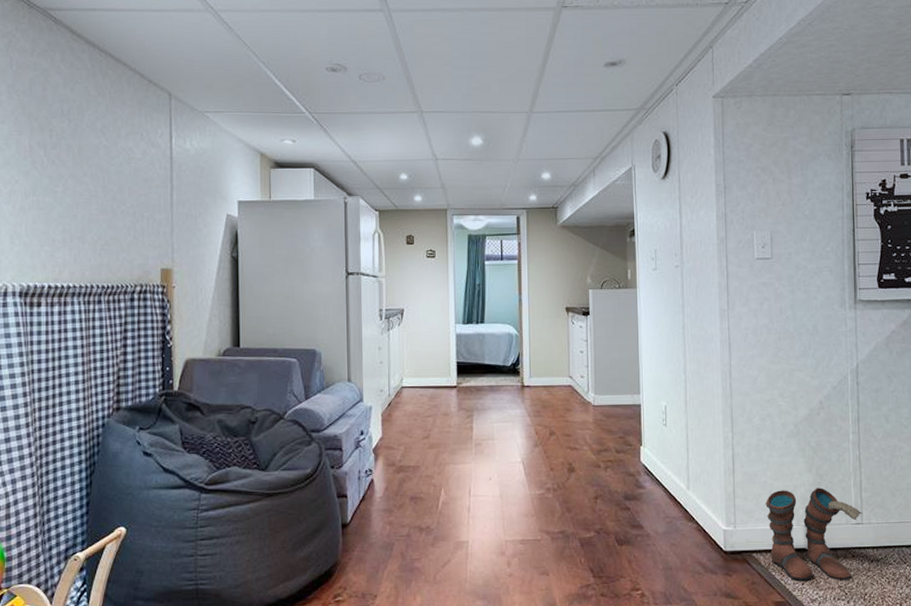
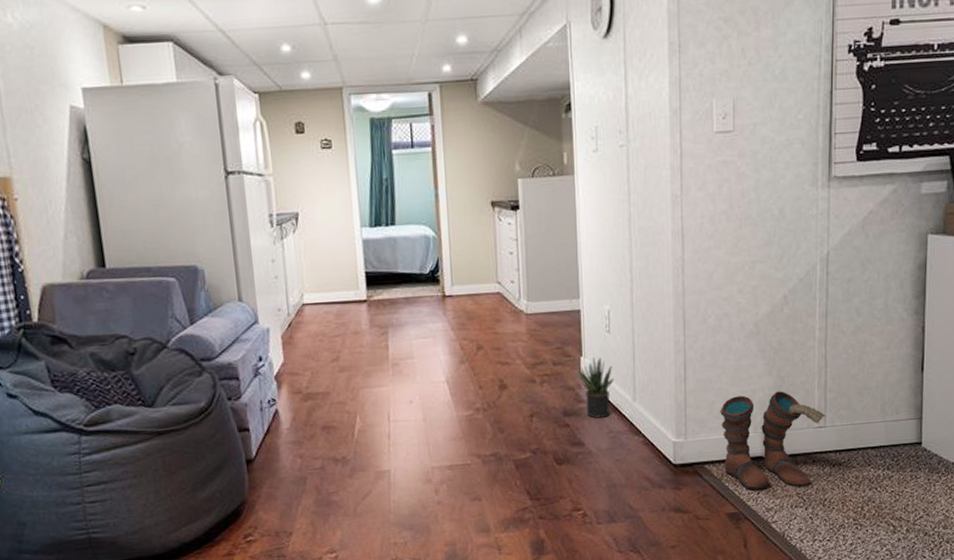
potted plant: none [637,447,670,504] -> present [577,357,614,418]

